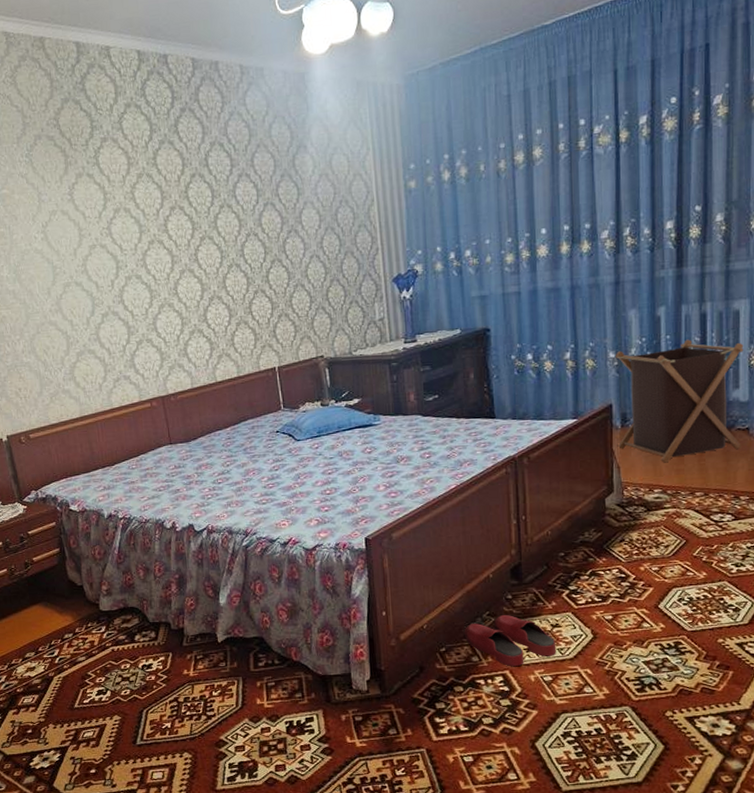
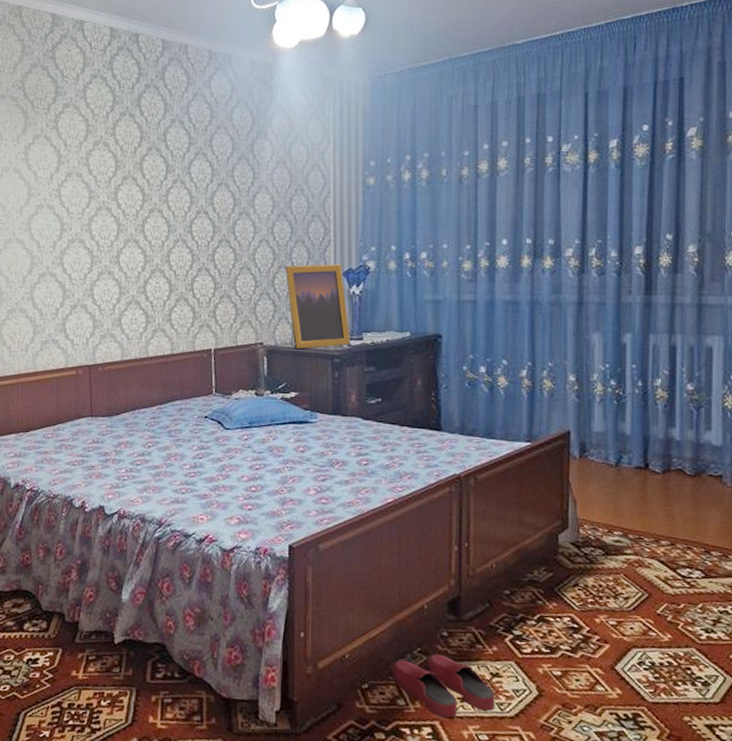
picture frame: none [337,271,406,358] -> present [285,264,351,350]
laundry basket: present [616,339,744,463] -> none [575,371,717,503]

